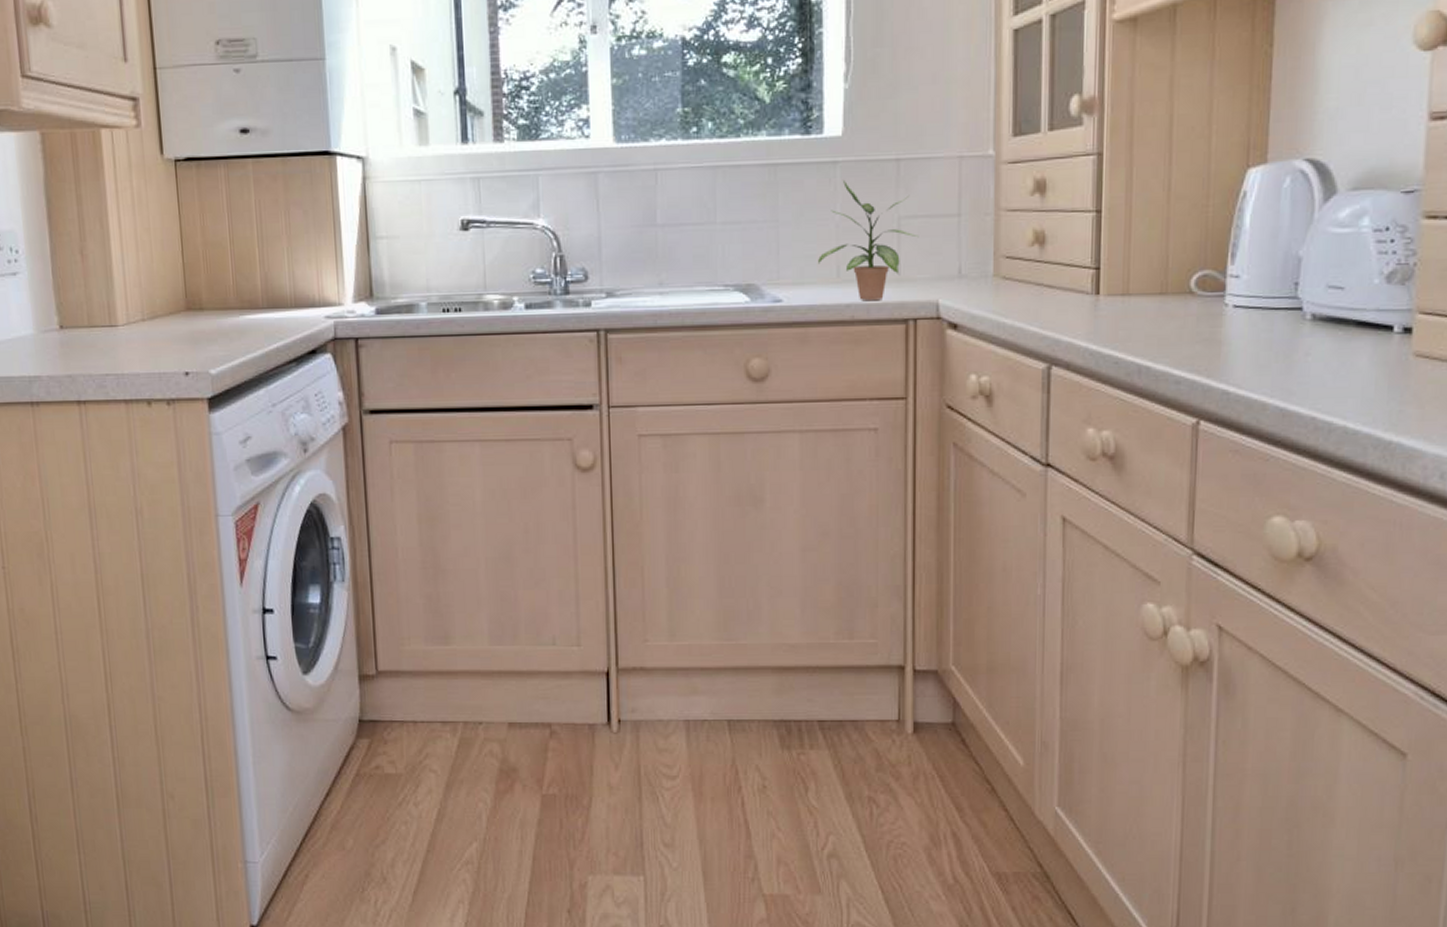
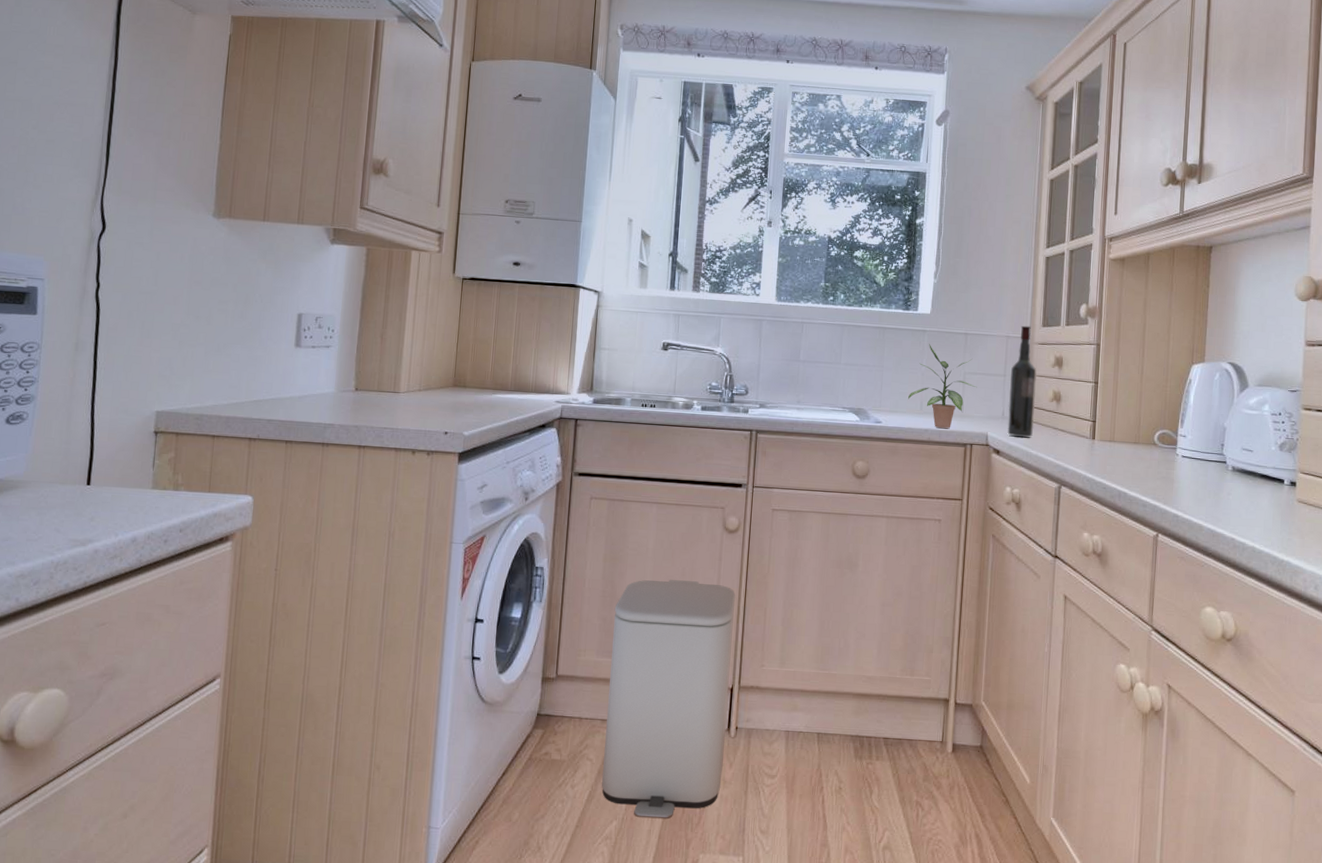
pedal bin: none [440,539,606,837] -> present [602,580,736,819]
wine bottle: none [966,137,1007,301] -> present [1007,325,1037,437]

